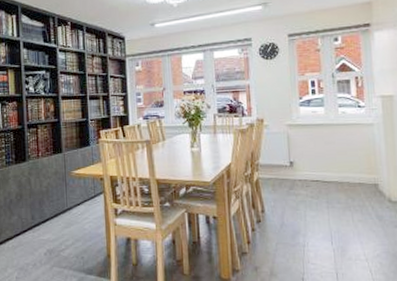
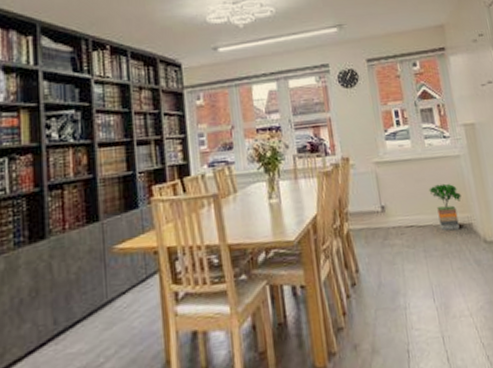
potted tree: none [337,147,370,188] -> present [428,183,461,231]

